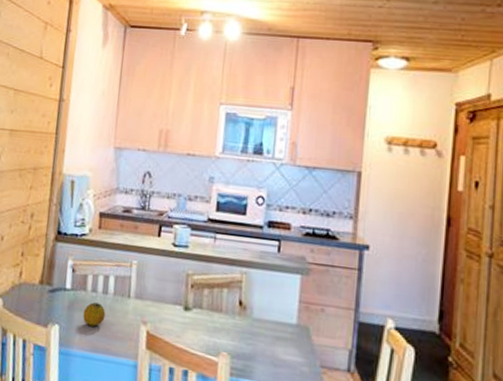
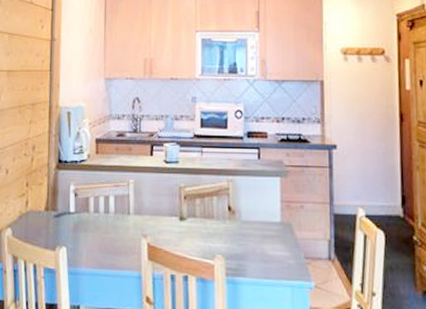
fruit: present [83,302,106,327] -> none [88,222,109,245]

